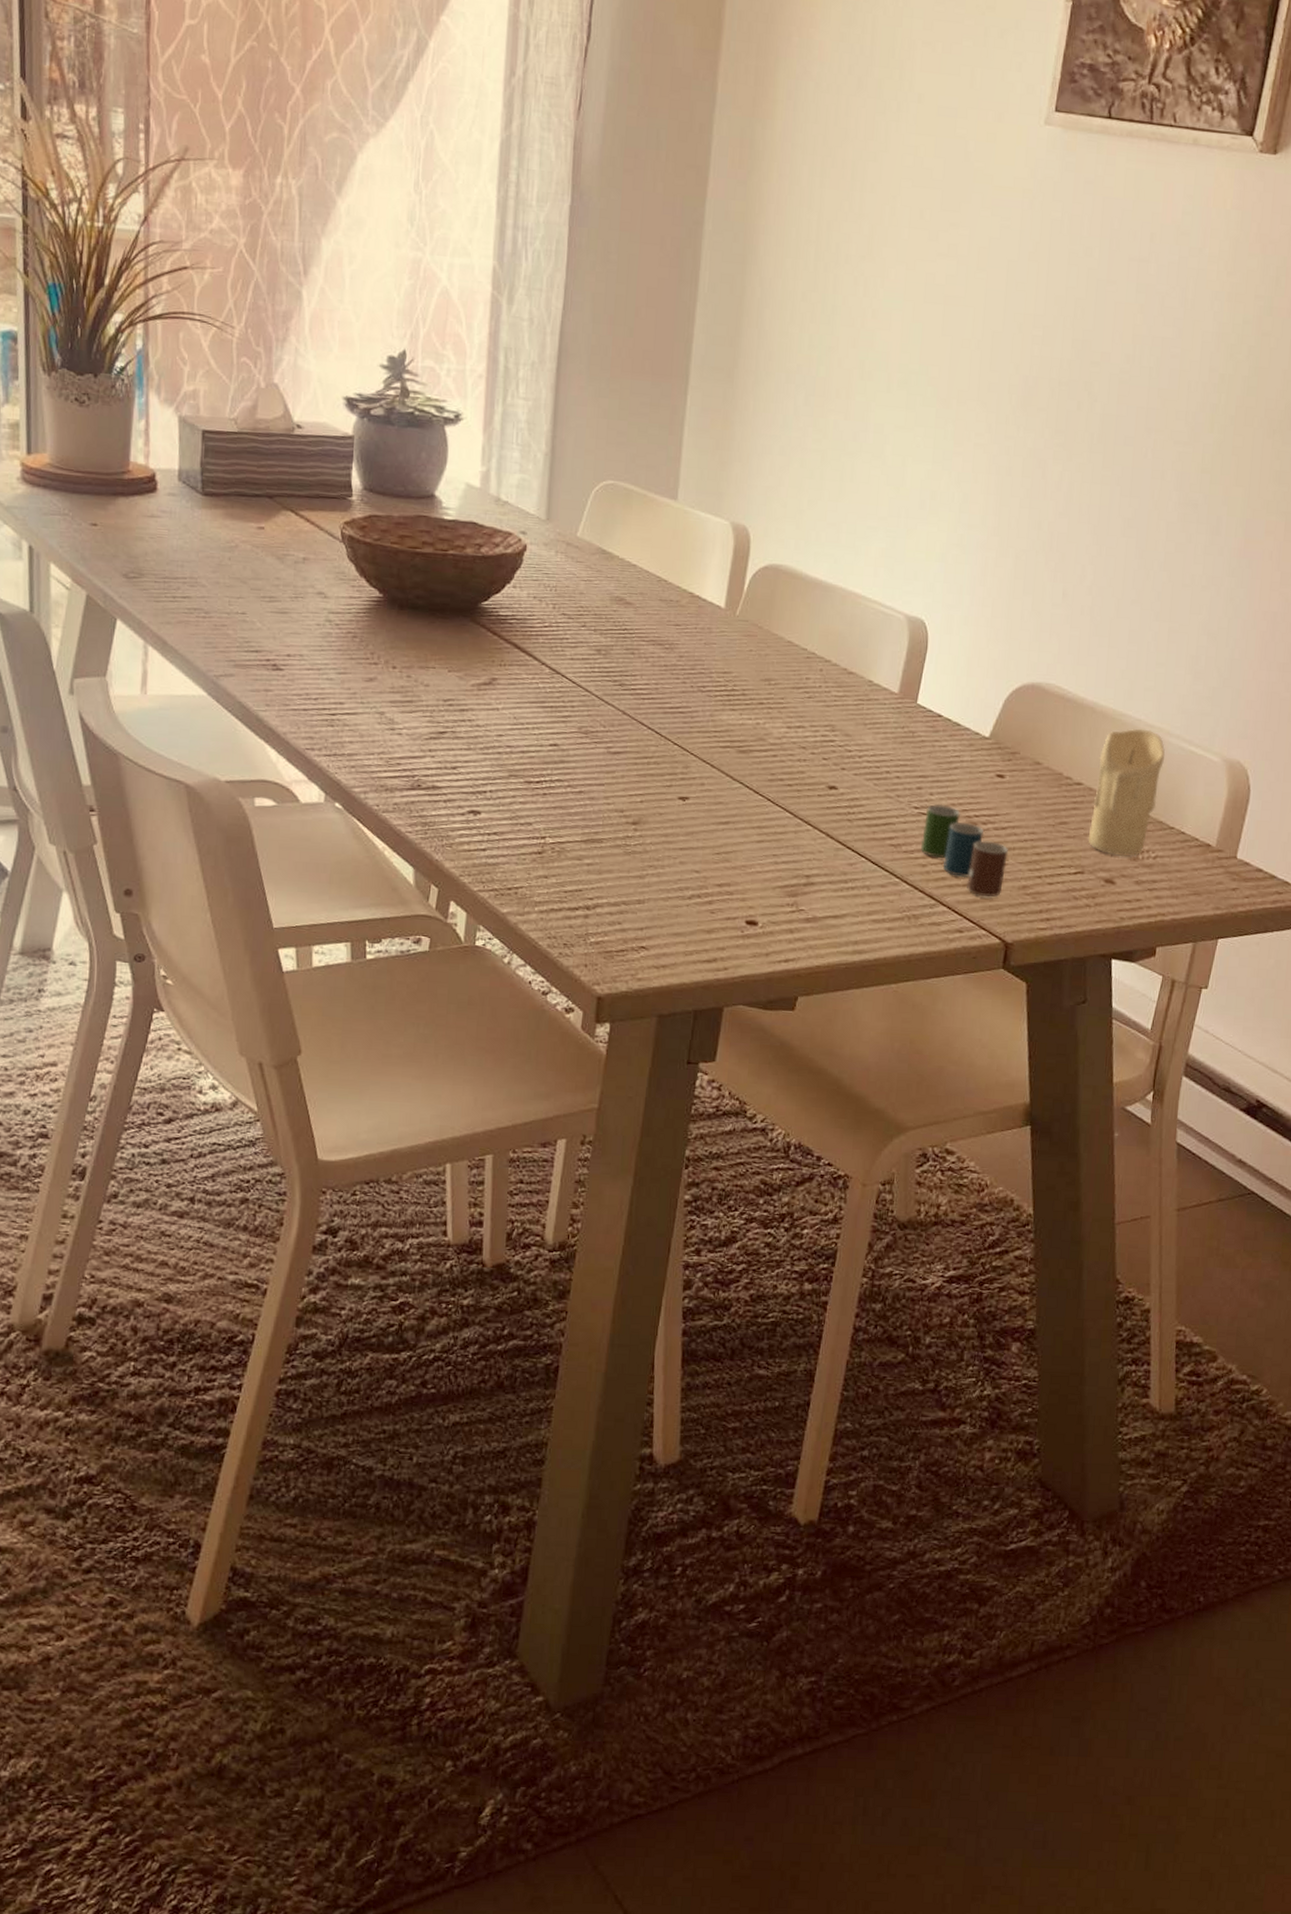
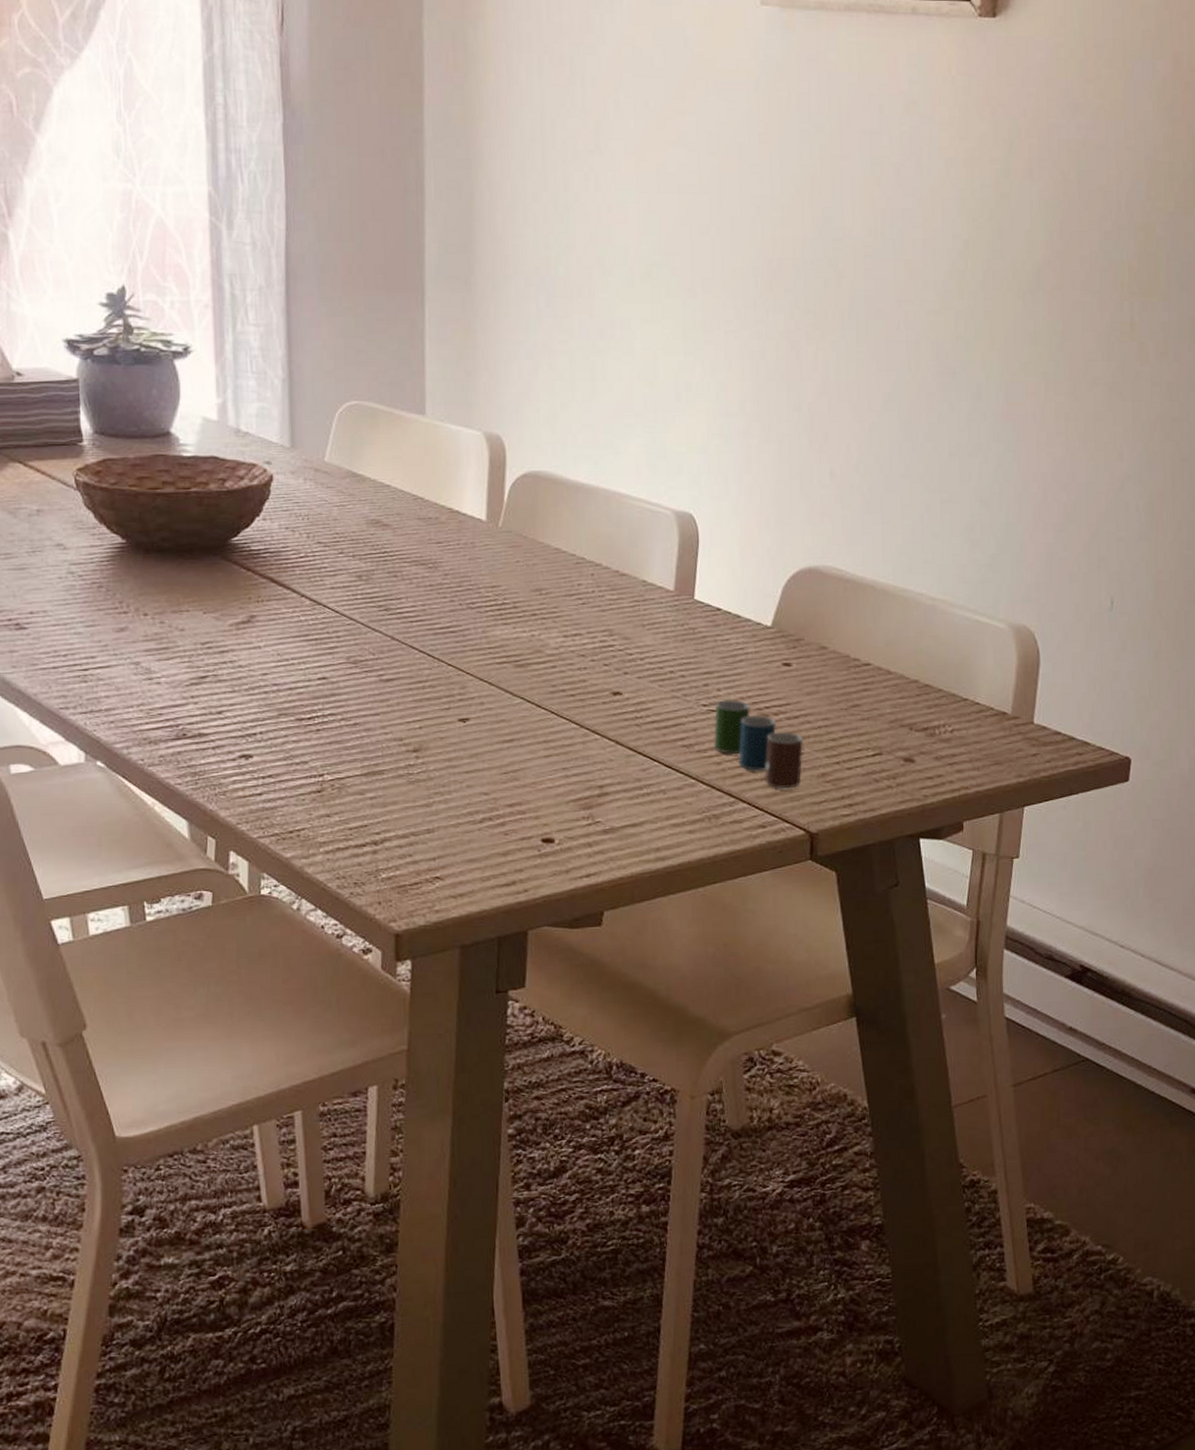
candle: present [1088,728,1165,857] -> none [882,602,950,734]

